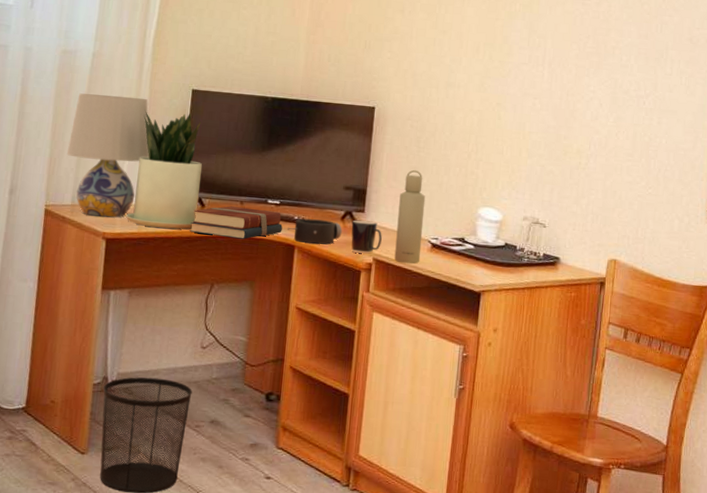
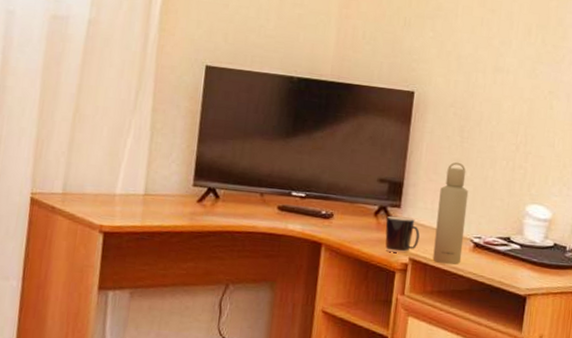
table lamp: present [67,93,150,217] -> none [57,66,155,208]
planter: present [125,110,203,230] -> none [126,87,218,224]
books: present [189,206,283,239] -> none [201,198,308,236]
alarm clock: present [288,218,342,244] -> none [314,213,376,242]

